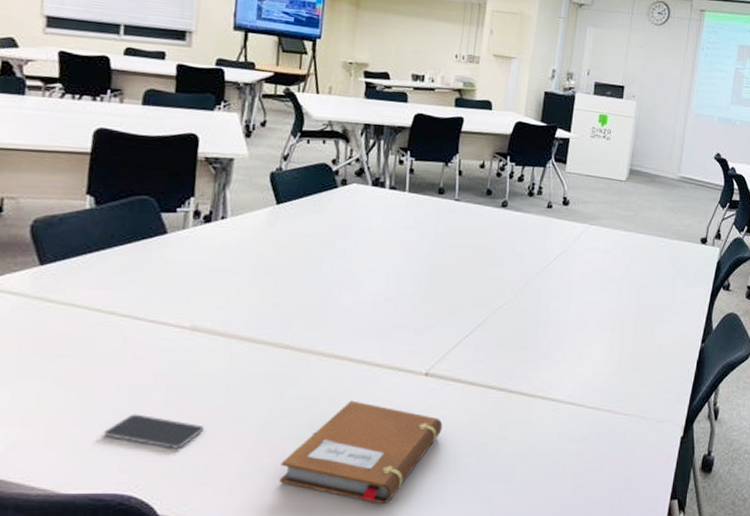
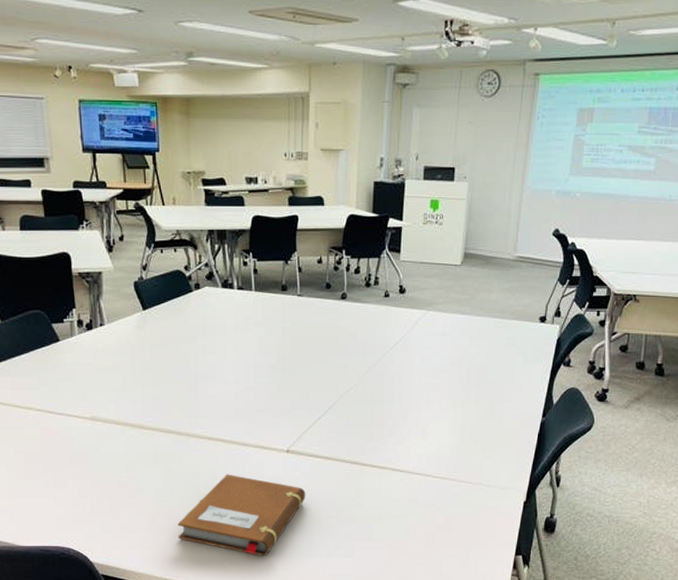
smartphone: present [104,414,204,448] -> none [41,487,114,513]

